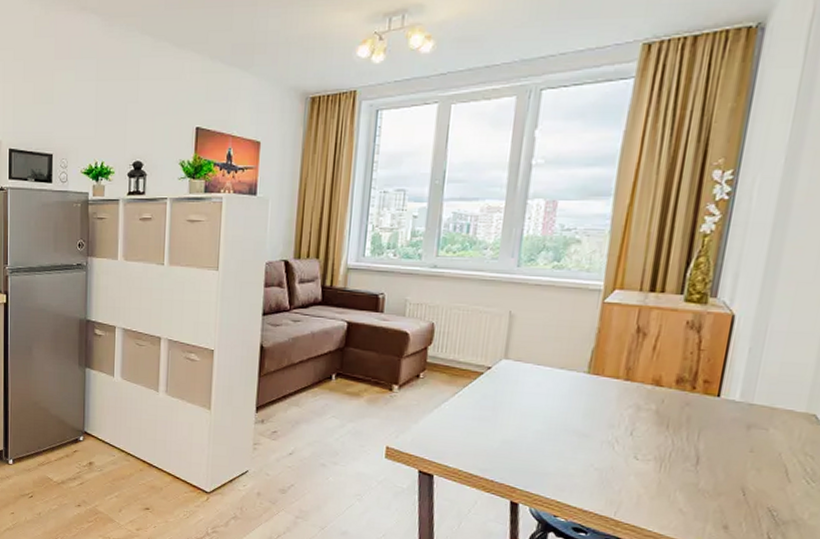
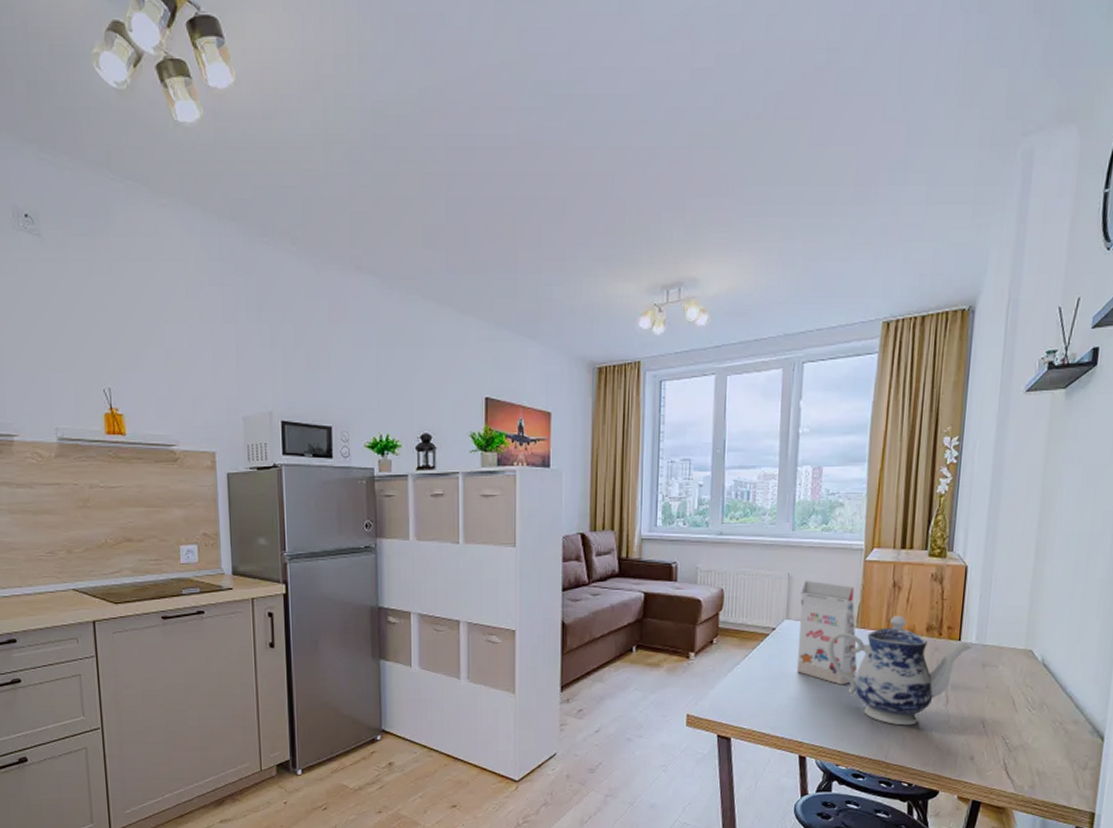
gift box: none [513,319,588,433] -> present [796,580,858,685]
teapot: none [551,363,735,484] -> present [827,615,972,726]

